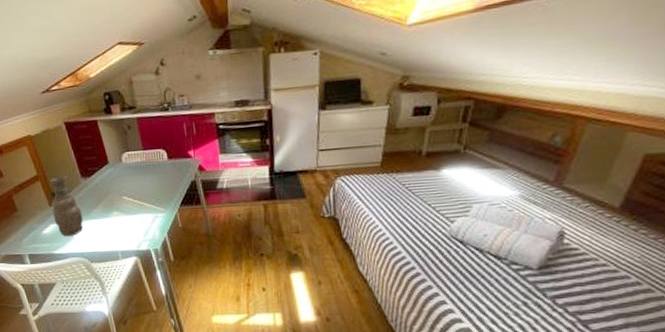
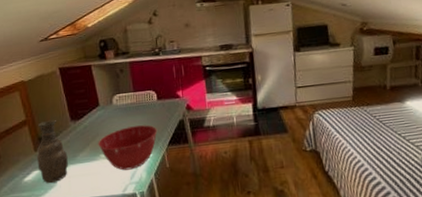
mixing bowl: none [110,184,169,228] -> present [98,125,158,171]

